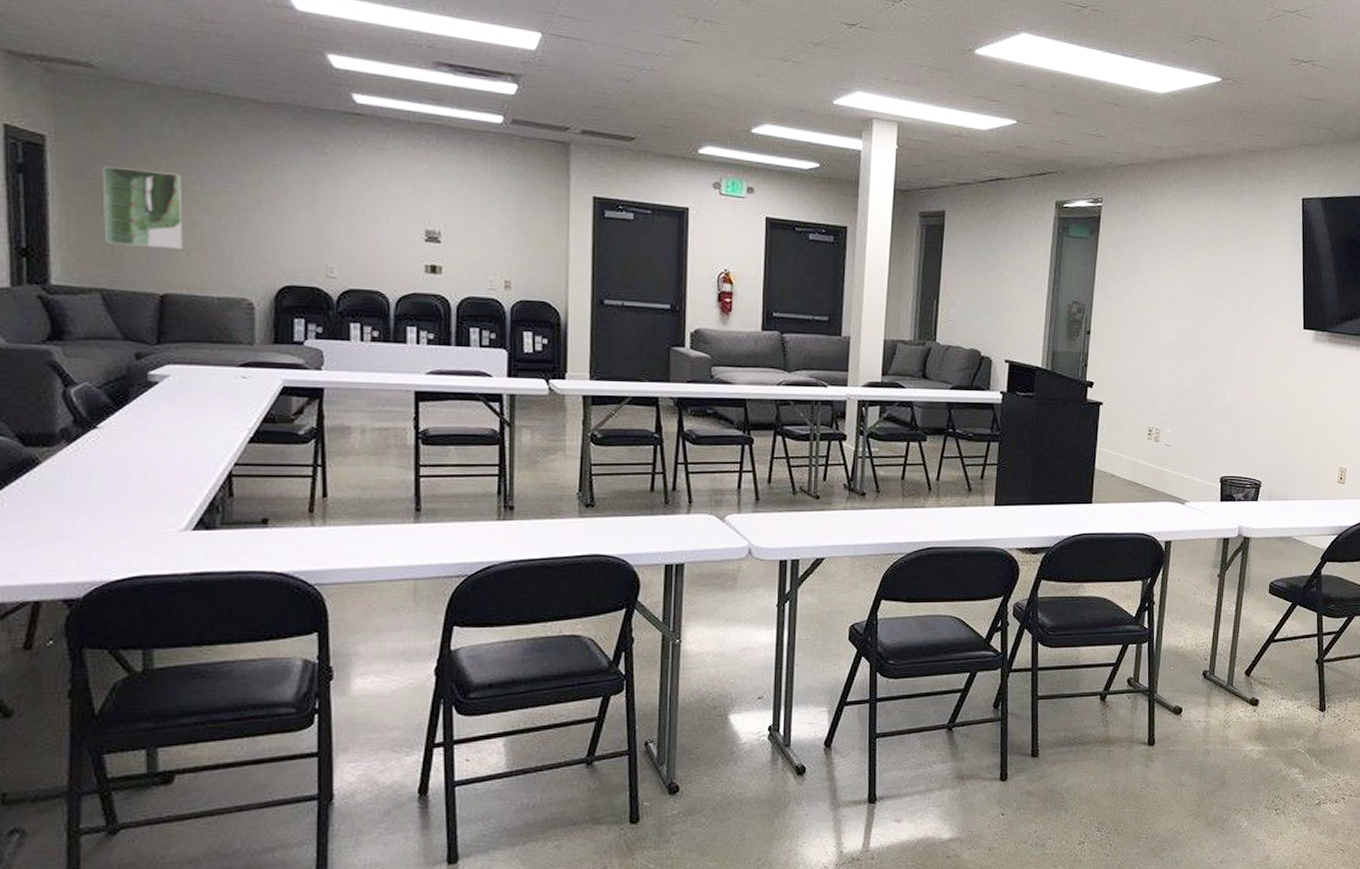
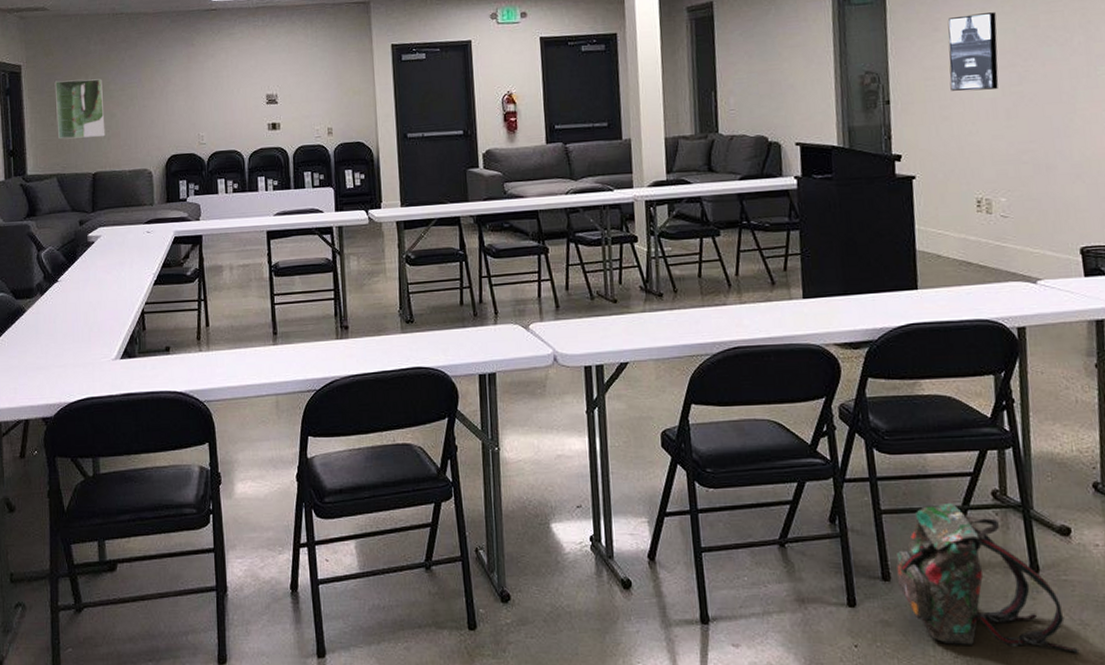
backpack: none [1044,689,1174,808] -> present [896,502,1078,653]
wall art: none [1141,263,1185,334] -> present [947,12,999,91]

